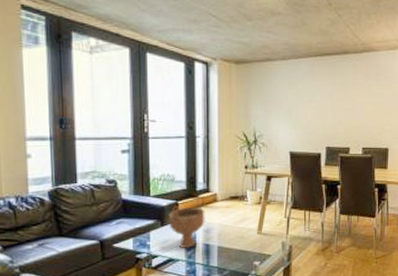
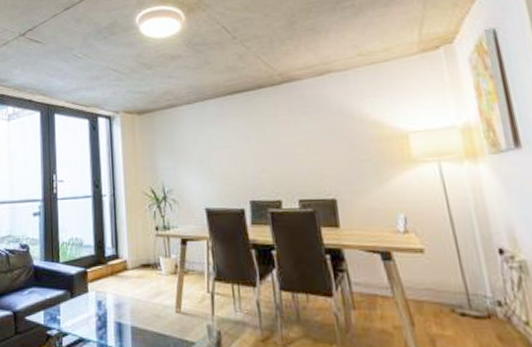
decorative bowl: present [168,204,205,249] -> none [78,272,116,327]

